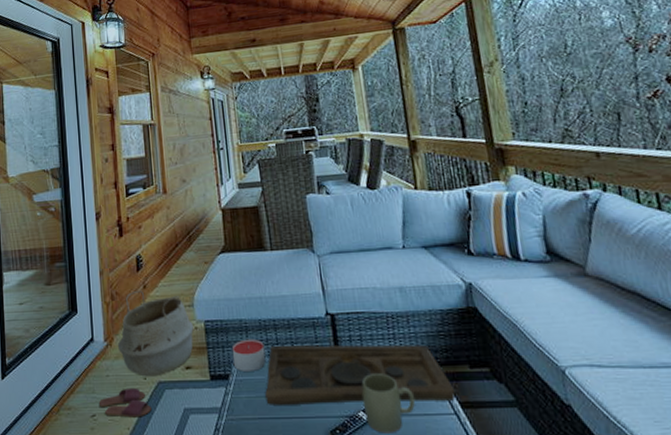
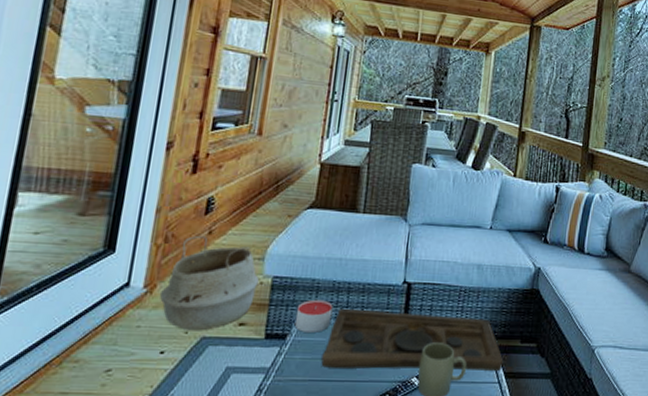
slippers: present [98,387,151,418] -> none [118,341,187,375]

